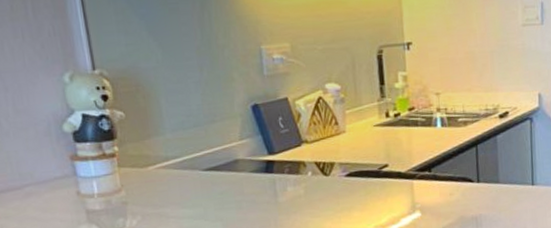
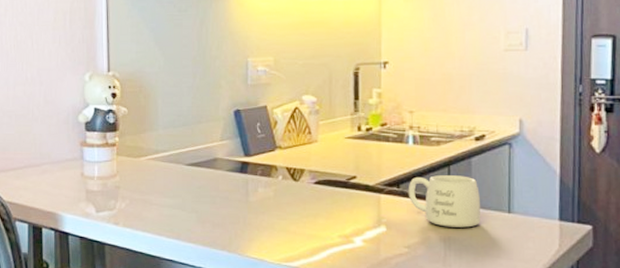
mug: none [439,154,508,205] -> present [408,175,480,228]

